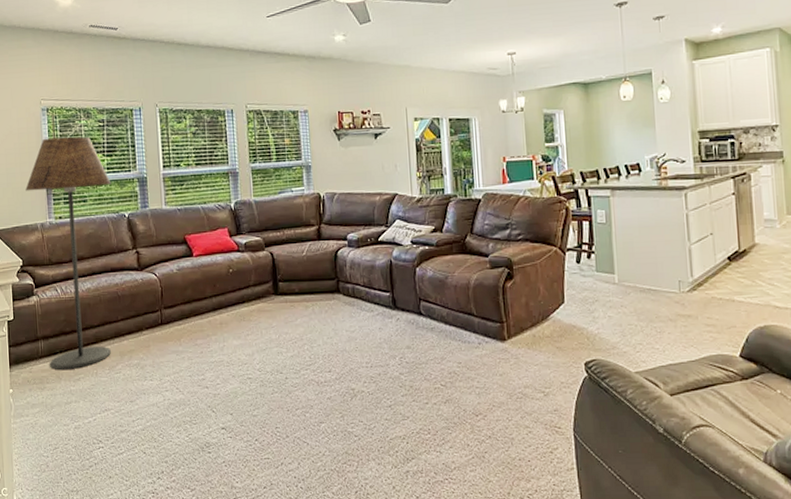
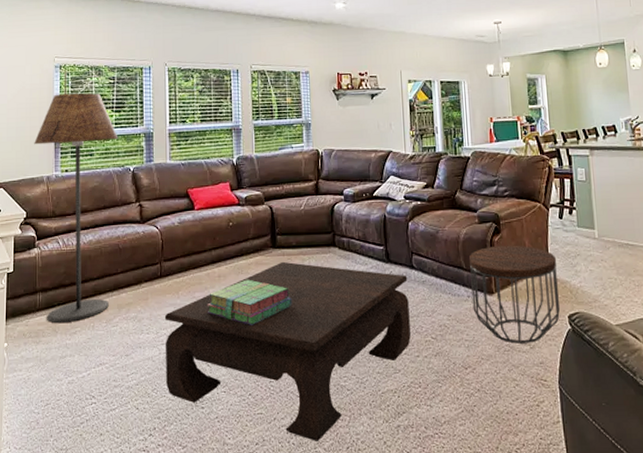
coffee table: none [167,308,419,486] -> present [164,261,411,441]
stack of books: none [209,326,297,372] -> present [206,279,292,325]
side table: none [479,290,576,391] -> present [468,245,560,344]

